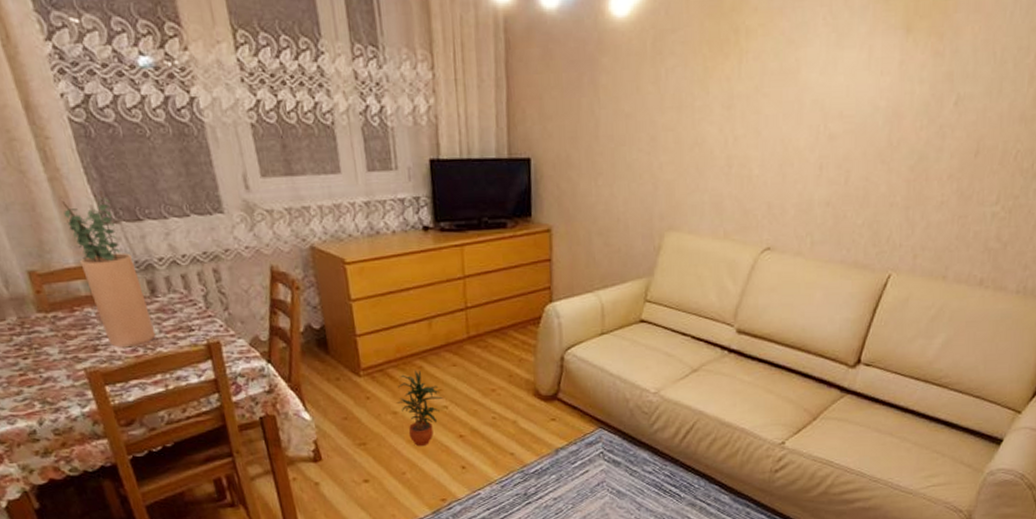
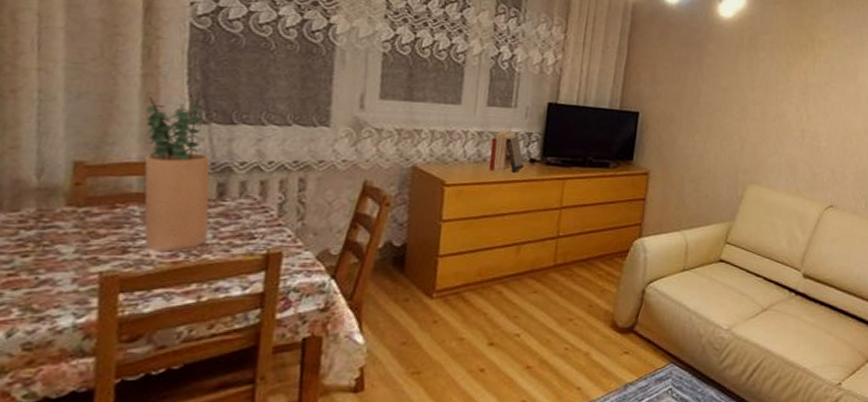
books: none [380,196,419,244] -> present [489,129,525,173]
potted plant: present [397,370,444,446] -> none [466,294,518,377]

